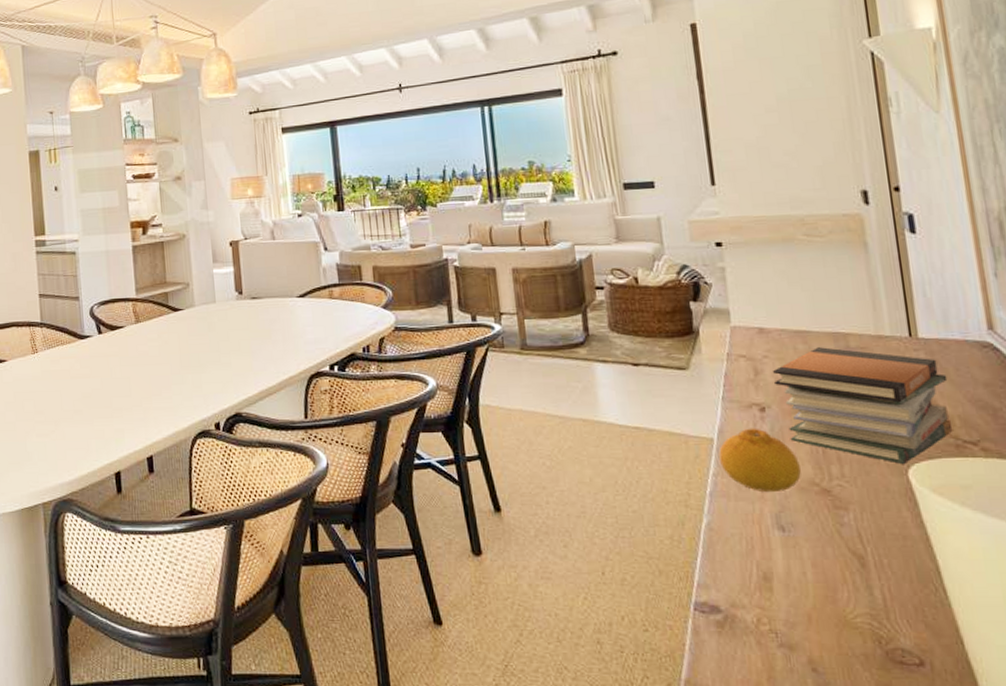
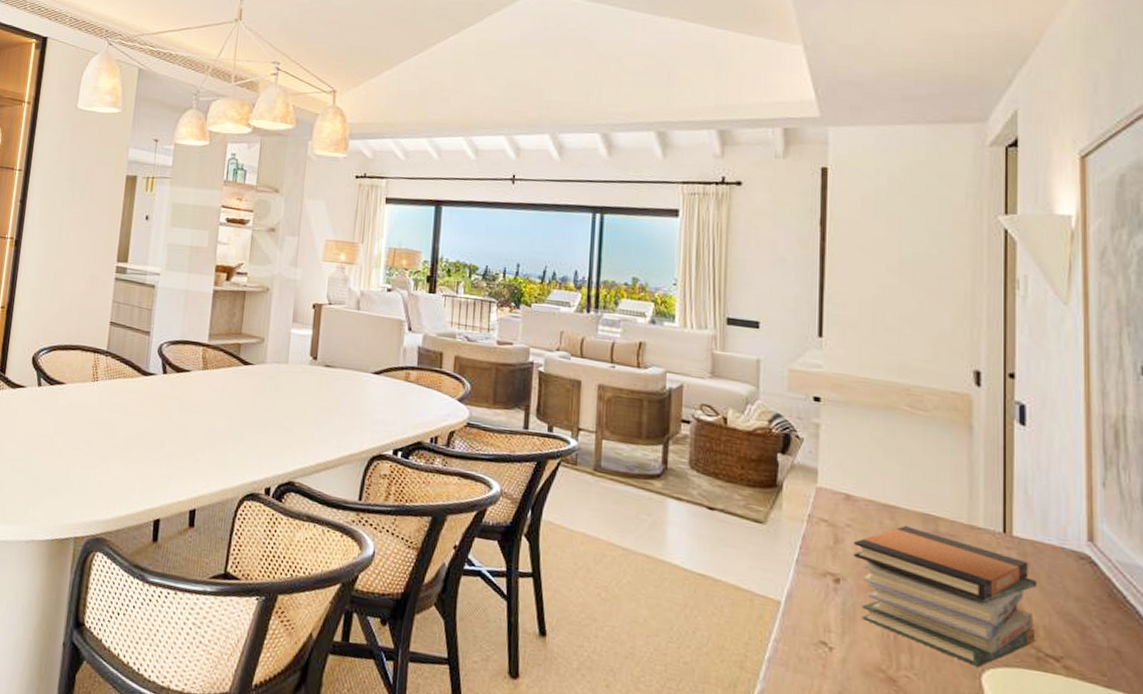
fruit: present [719,428,801,493] -> none [784,597,868,672]

